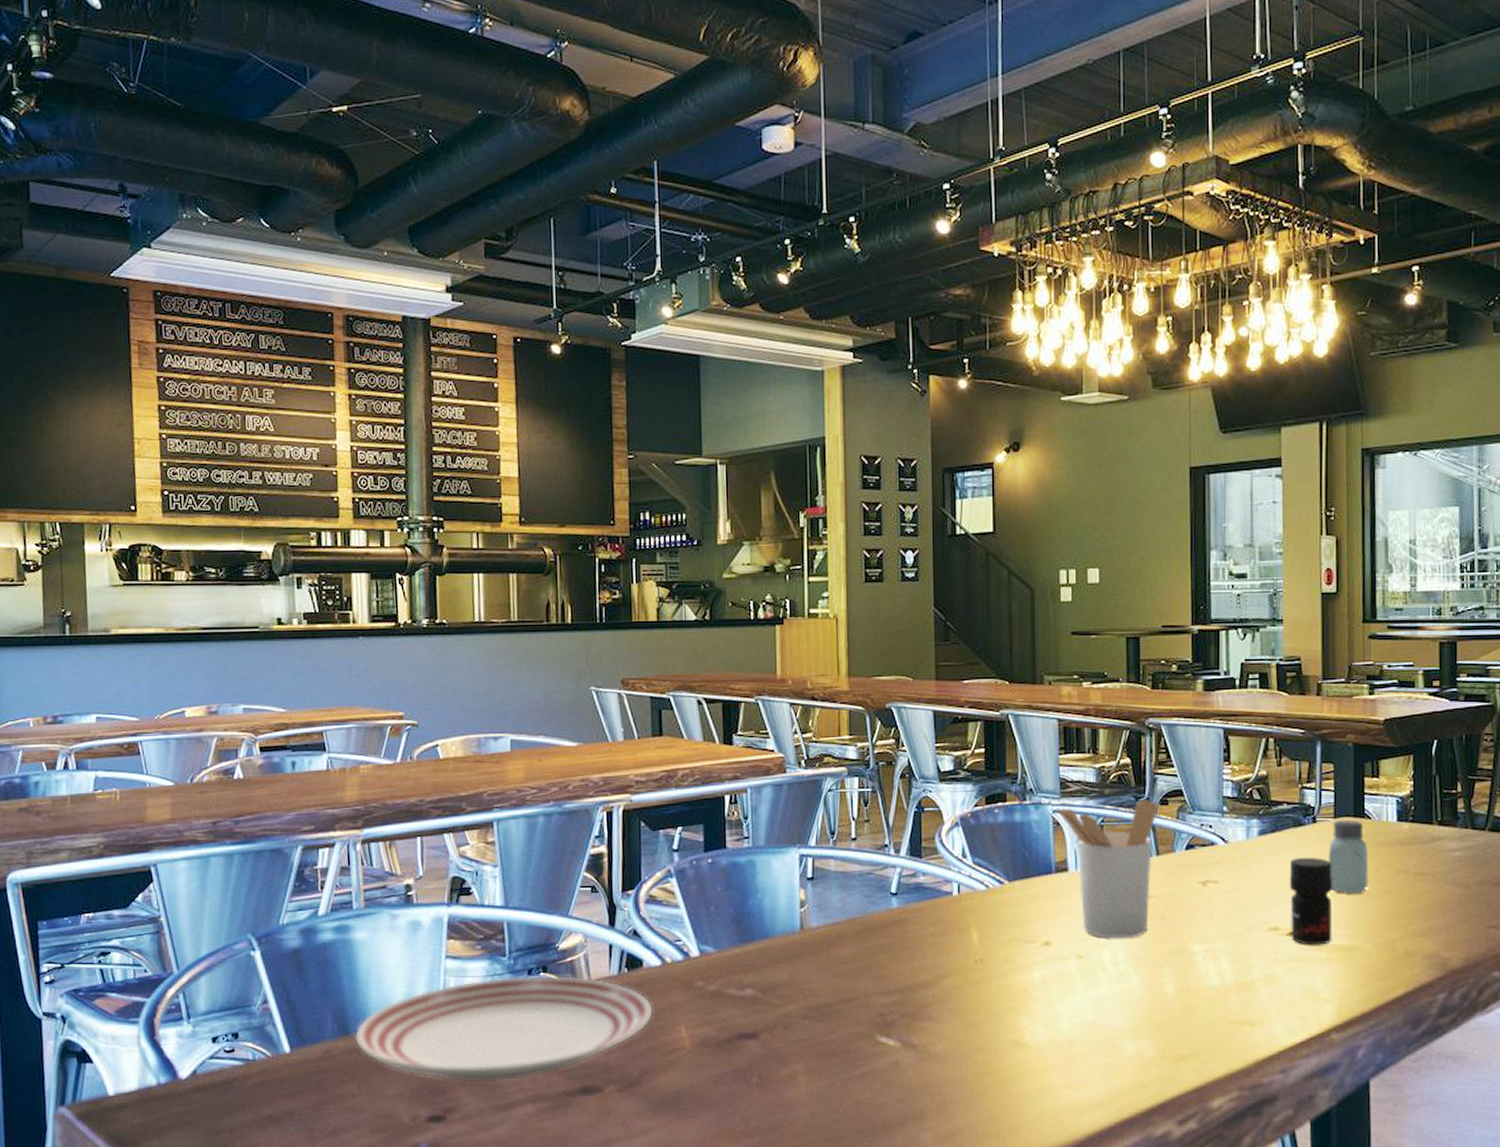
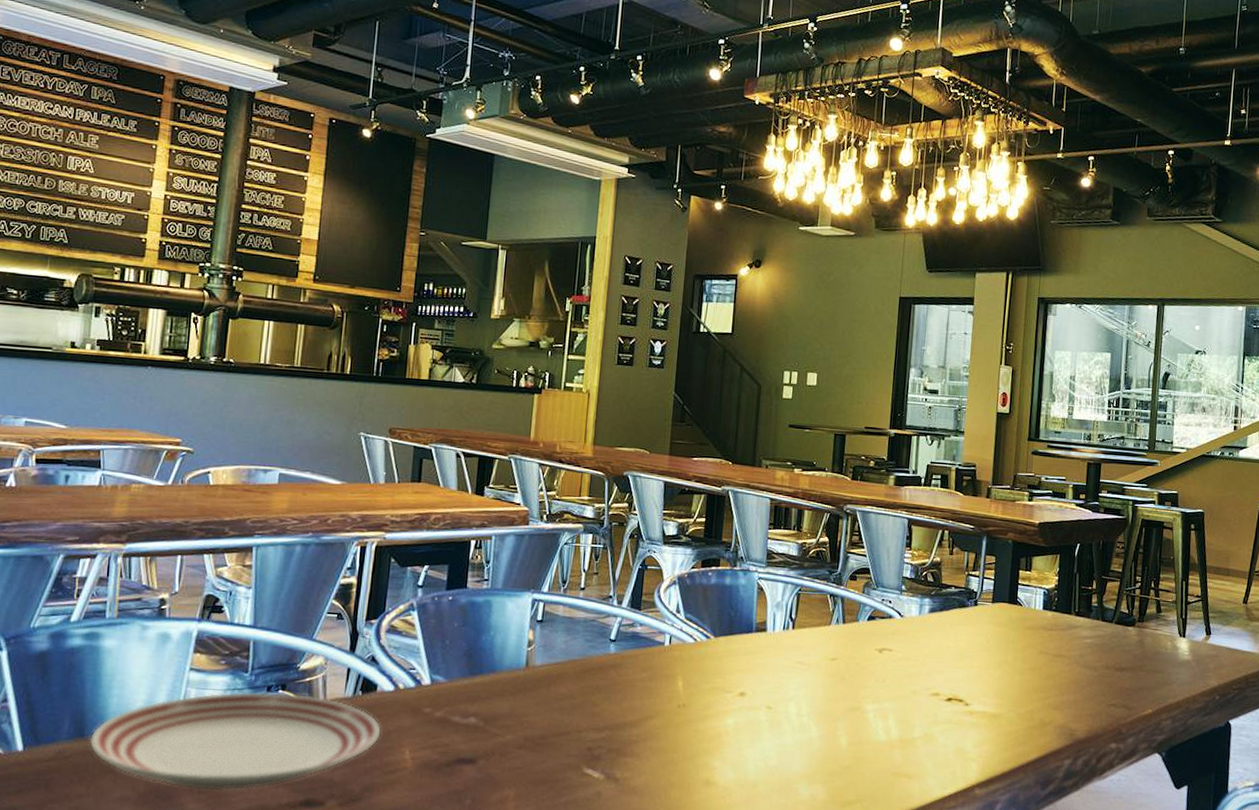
utensil holder: present [1056,800,1157,939] -> none [761,574,847,694]
jar: present [1290,857,1333,945] -> none [948,634,988,711]
saltshaker: present [1328,819,1369,894] -> none [984,604,1018,669]

